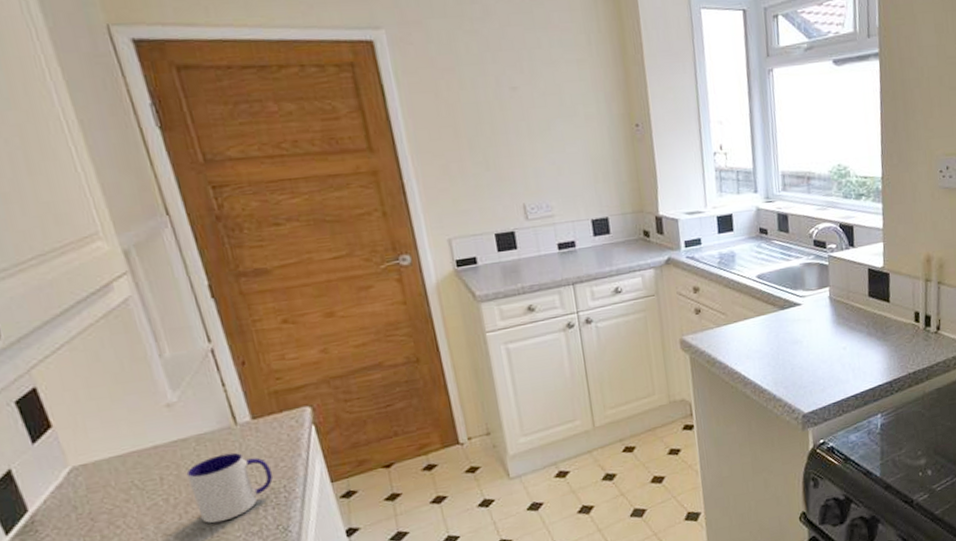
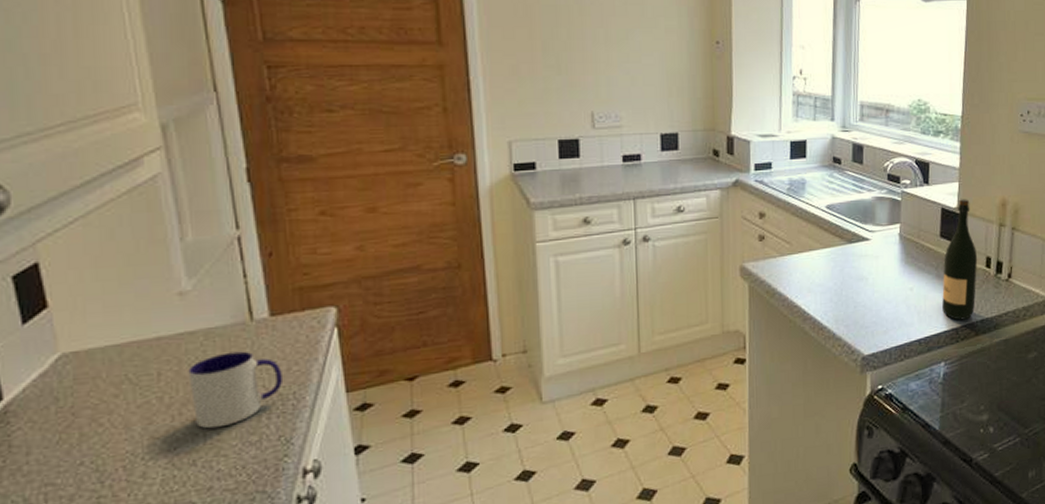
wine bottle: none [873,258,907,374] -> present [942,199,978,320]

